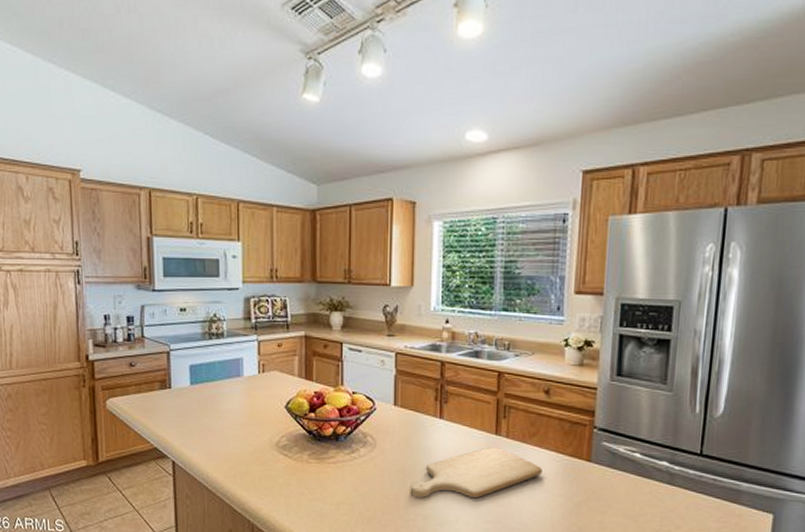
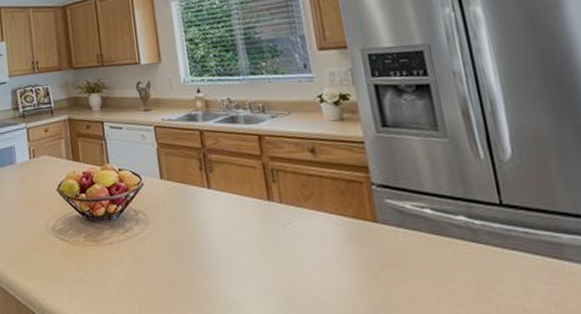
chopping board: present [410,447,542,499] -> none [189,215,327,276]

